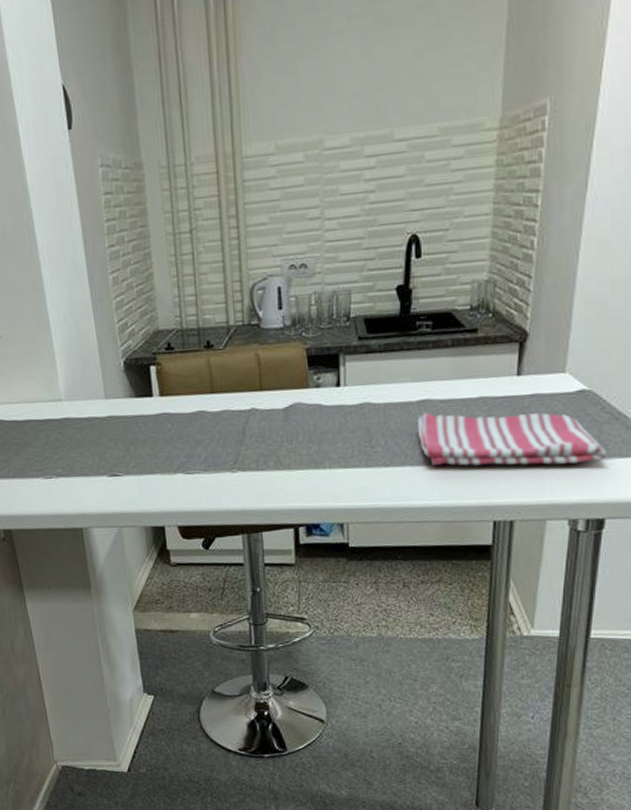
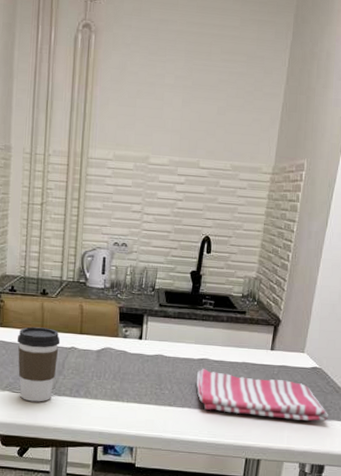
coffee cup: none [184,388,237,483] -> present [17,327,61,402]

